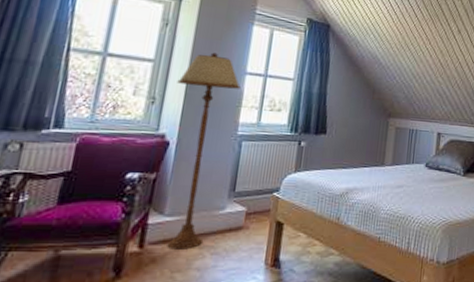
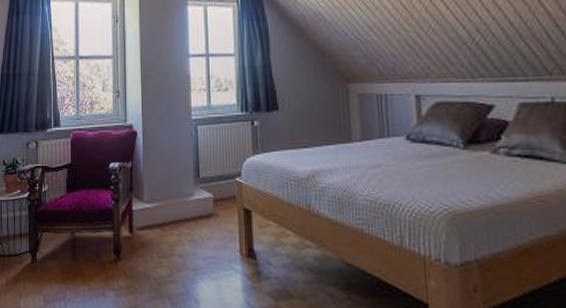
floor lamp: present [167,52,241,250] -> none [133,40,187,236]

